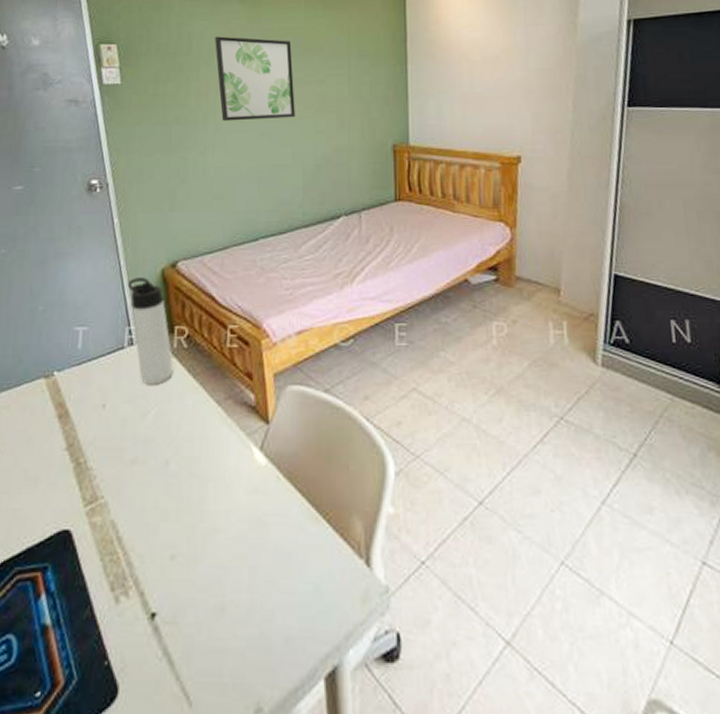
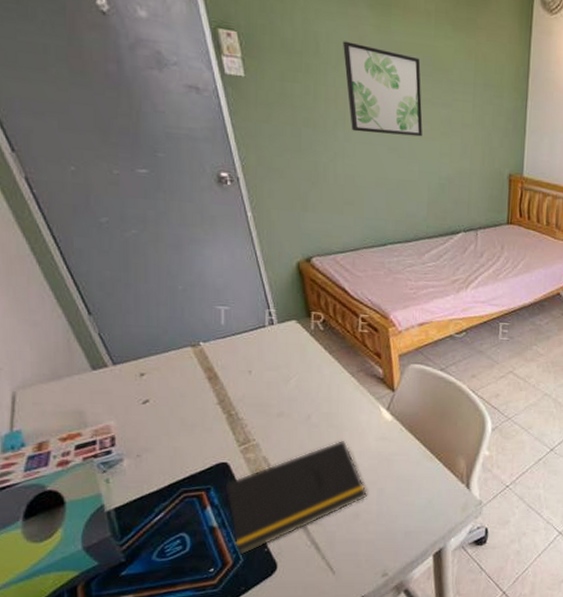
notepad: none [64,494,235,671] -> present [225,440,367,555]
thermos bottle: present [127,277,174,385] -> none [265,268,312,358]

